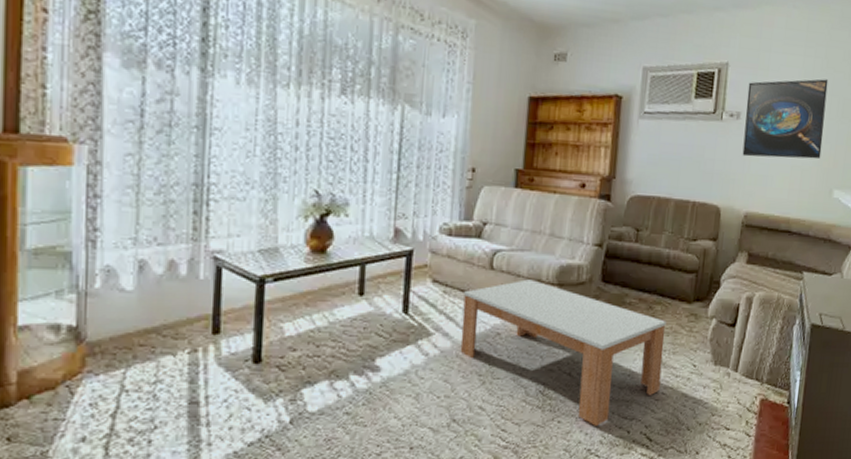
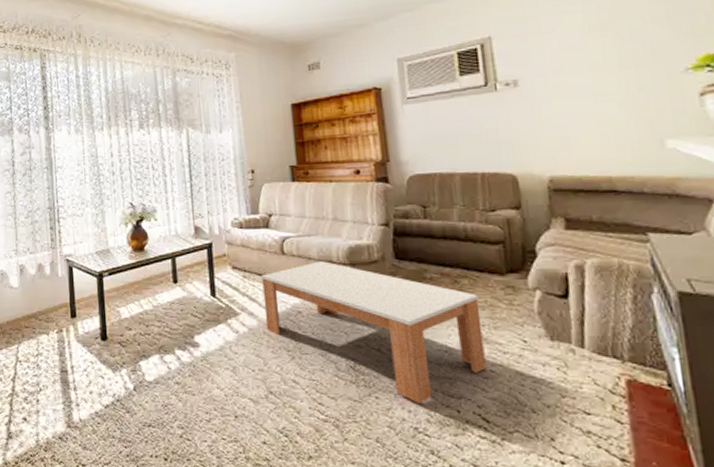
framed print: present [742,79,829,159] -> none [520,28,637,121]

